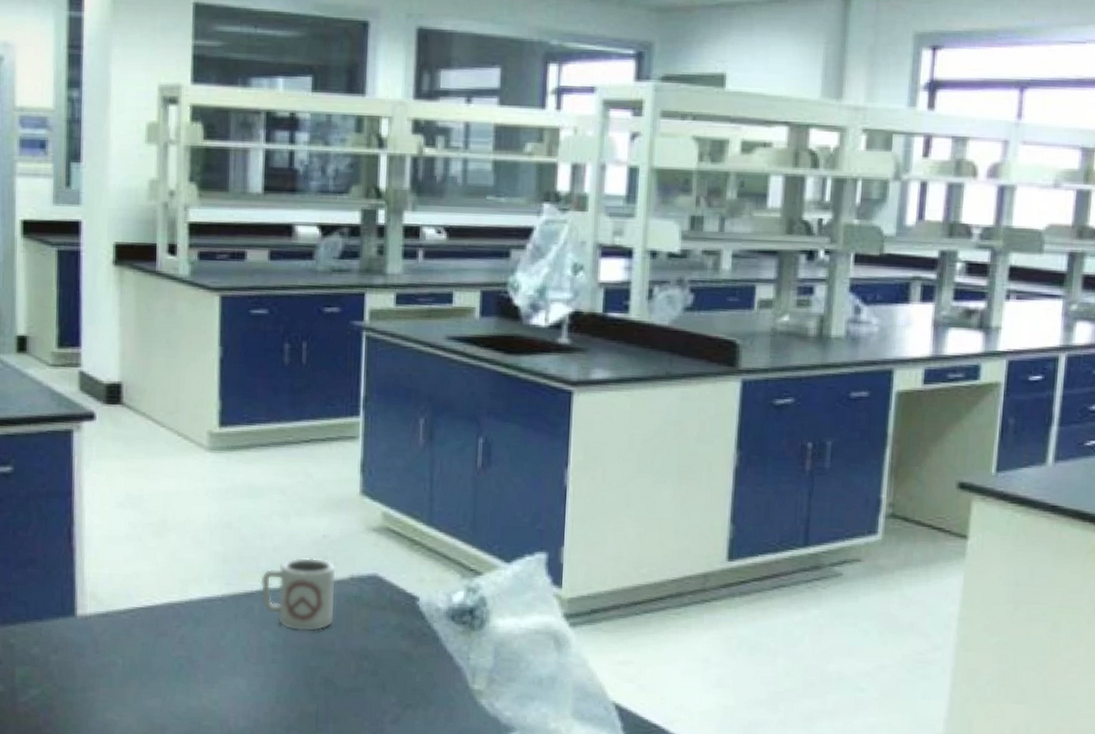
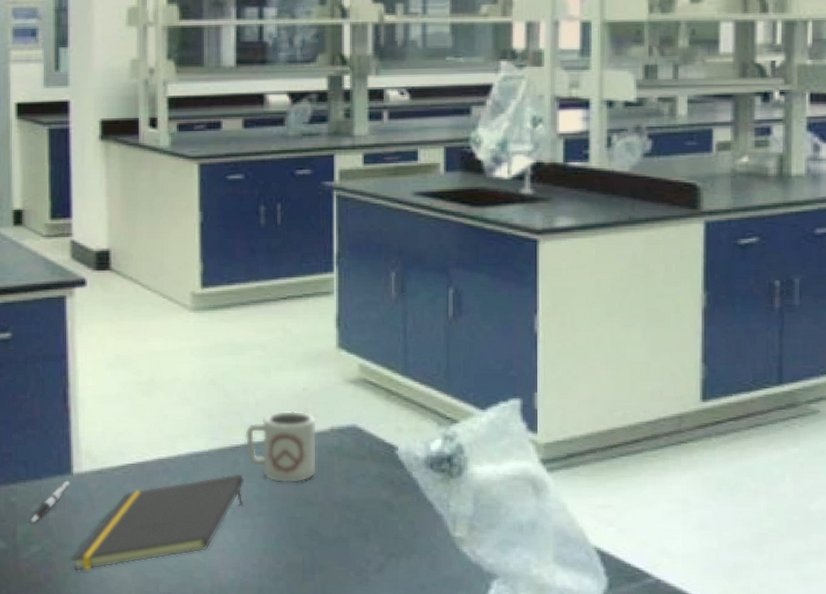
pen: none [30,623,74,667] -> present [30,480,71,524]
notepad: none [73,620,259,716] -> present [72,474,245,571]

